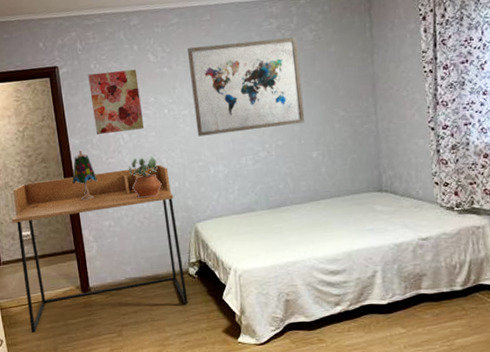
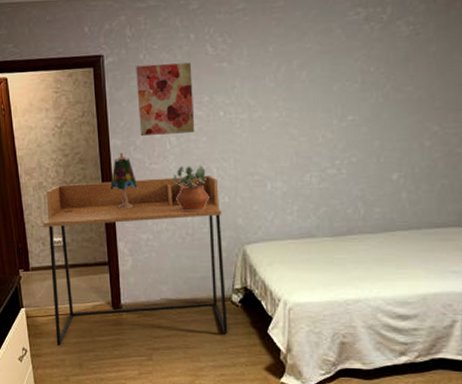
wall art: present [188,37,305,137] -> none [253,31,388,146]

